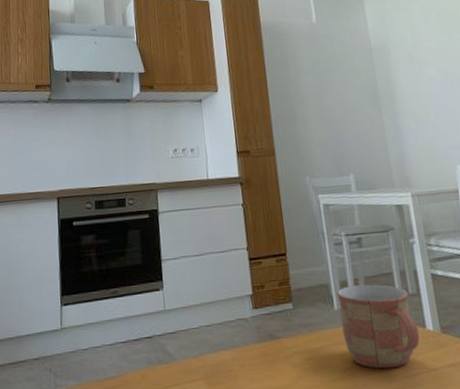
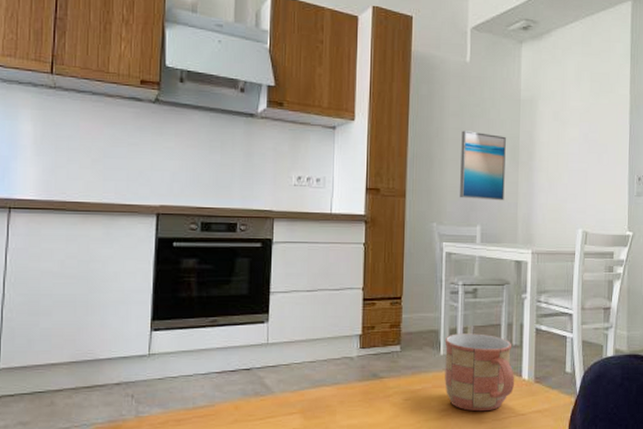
wall art: none [319,85,373,150] -> present [460,130,506,201]

